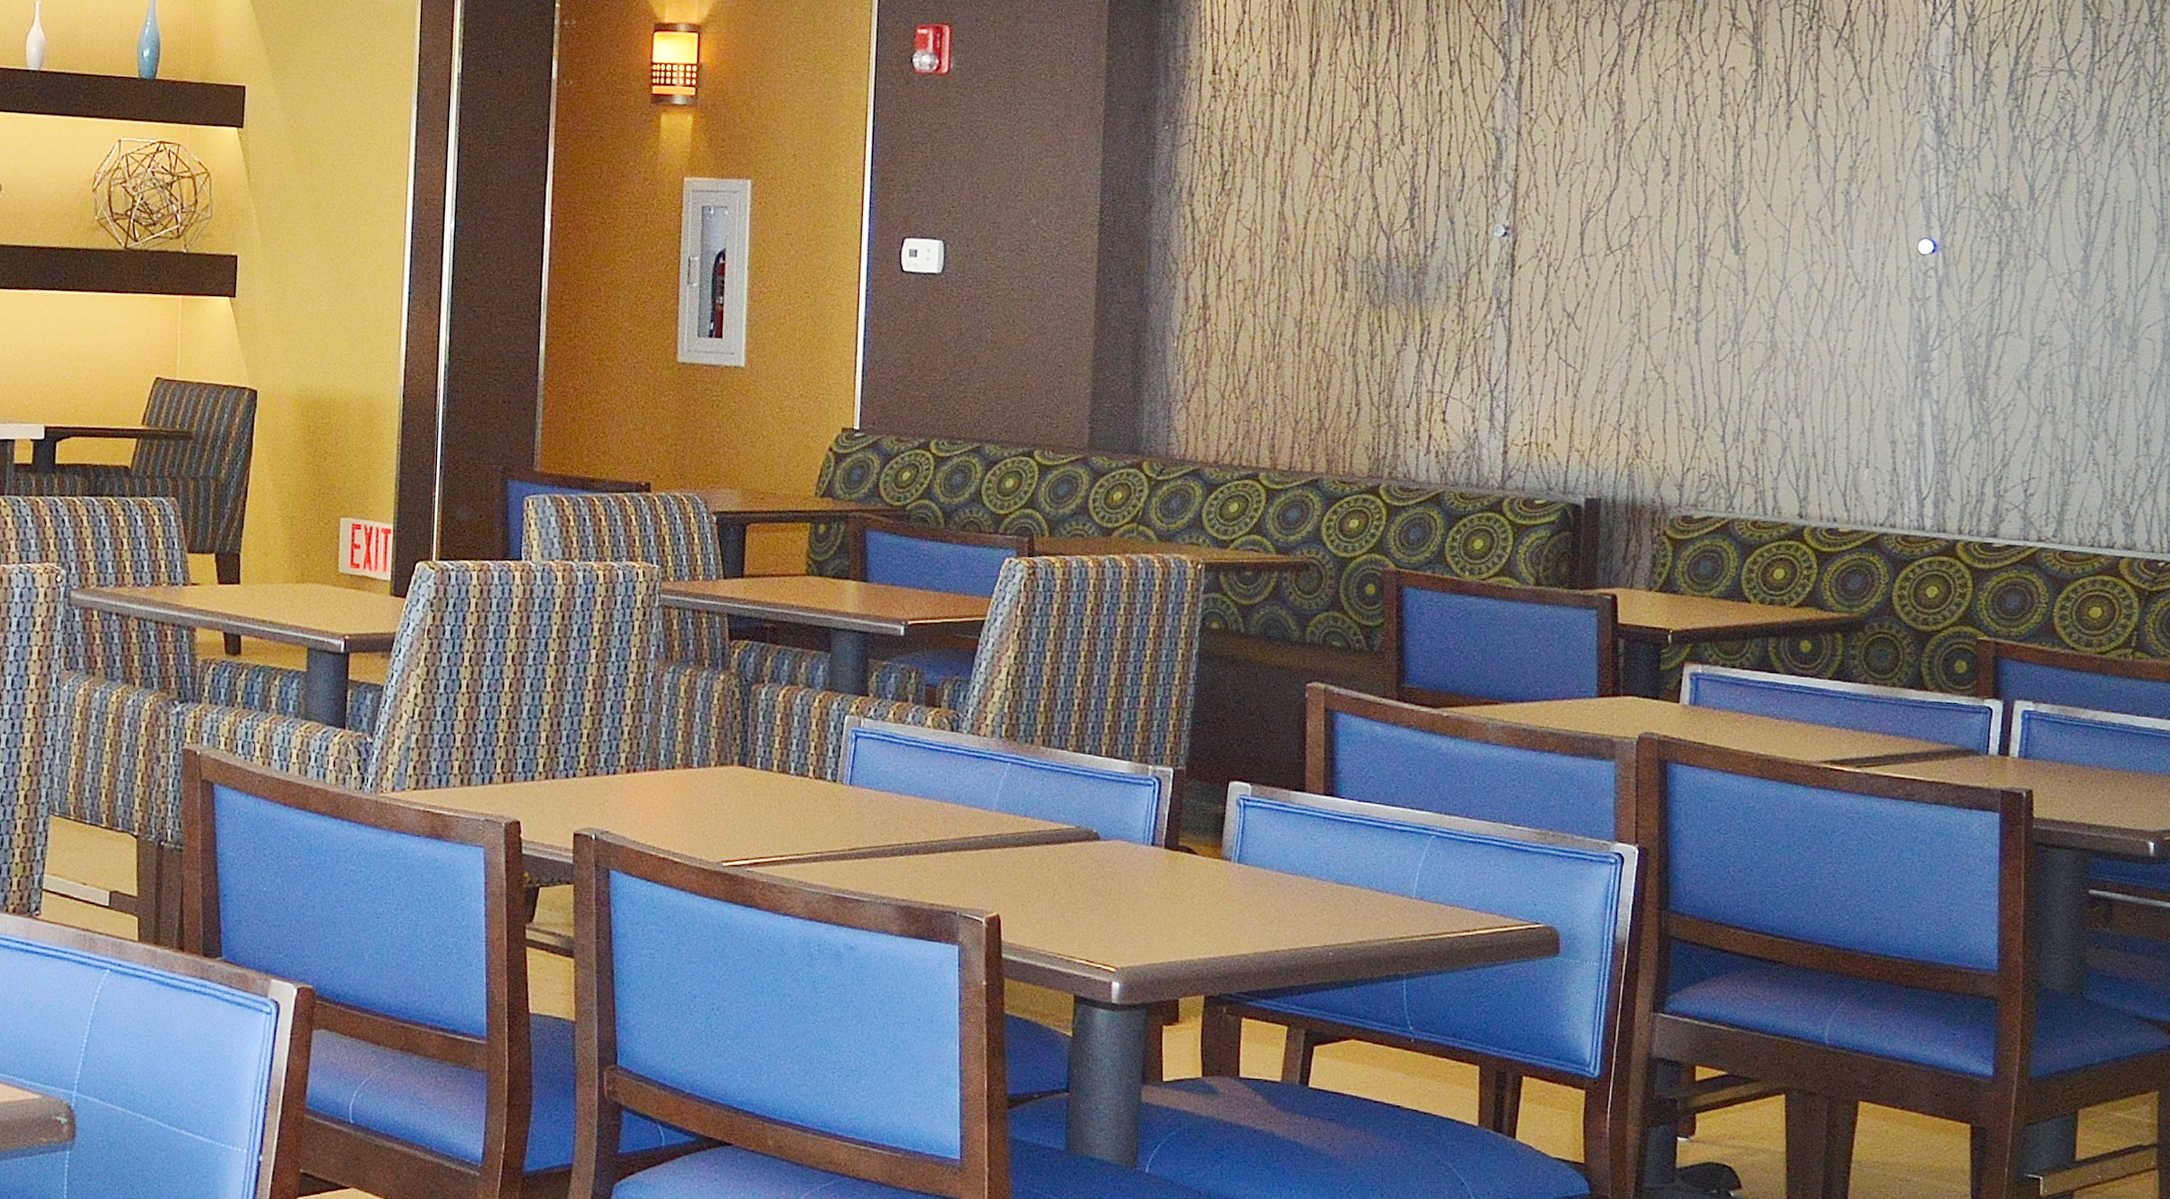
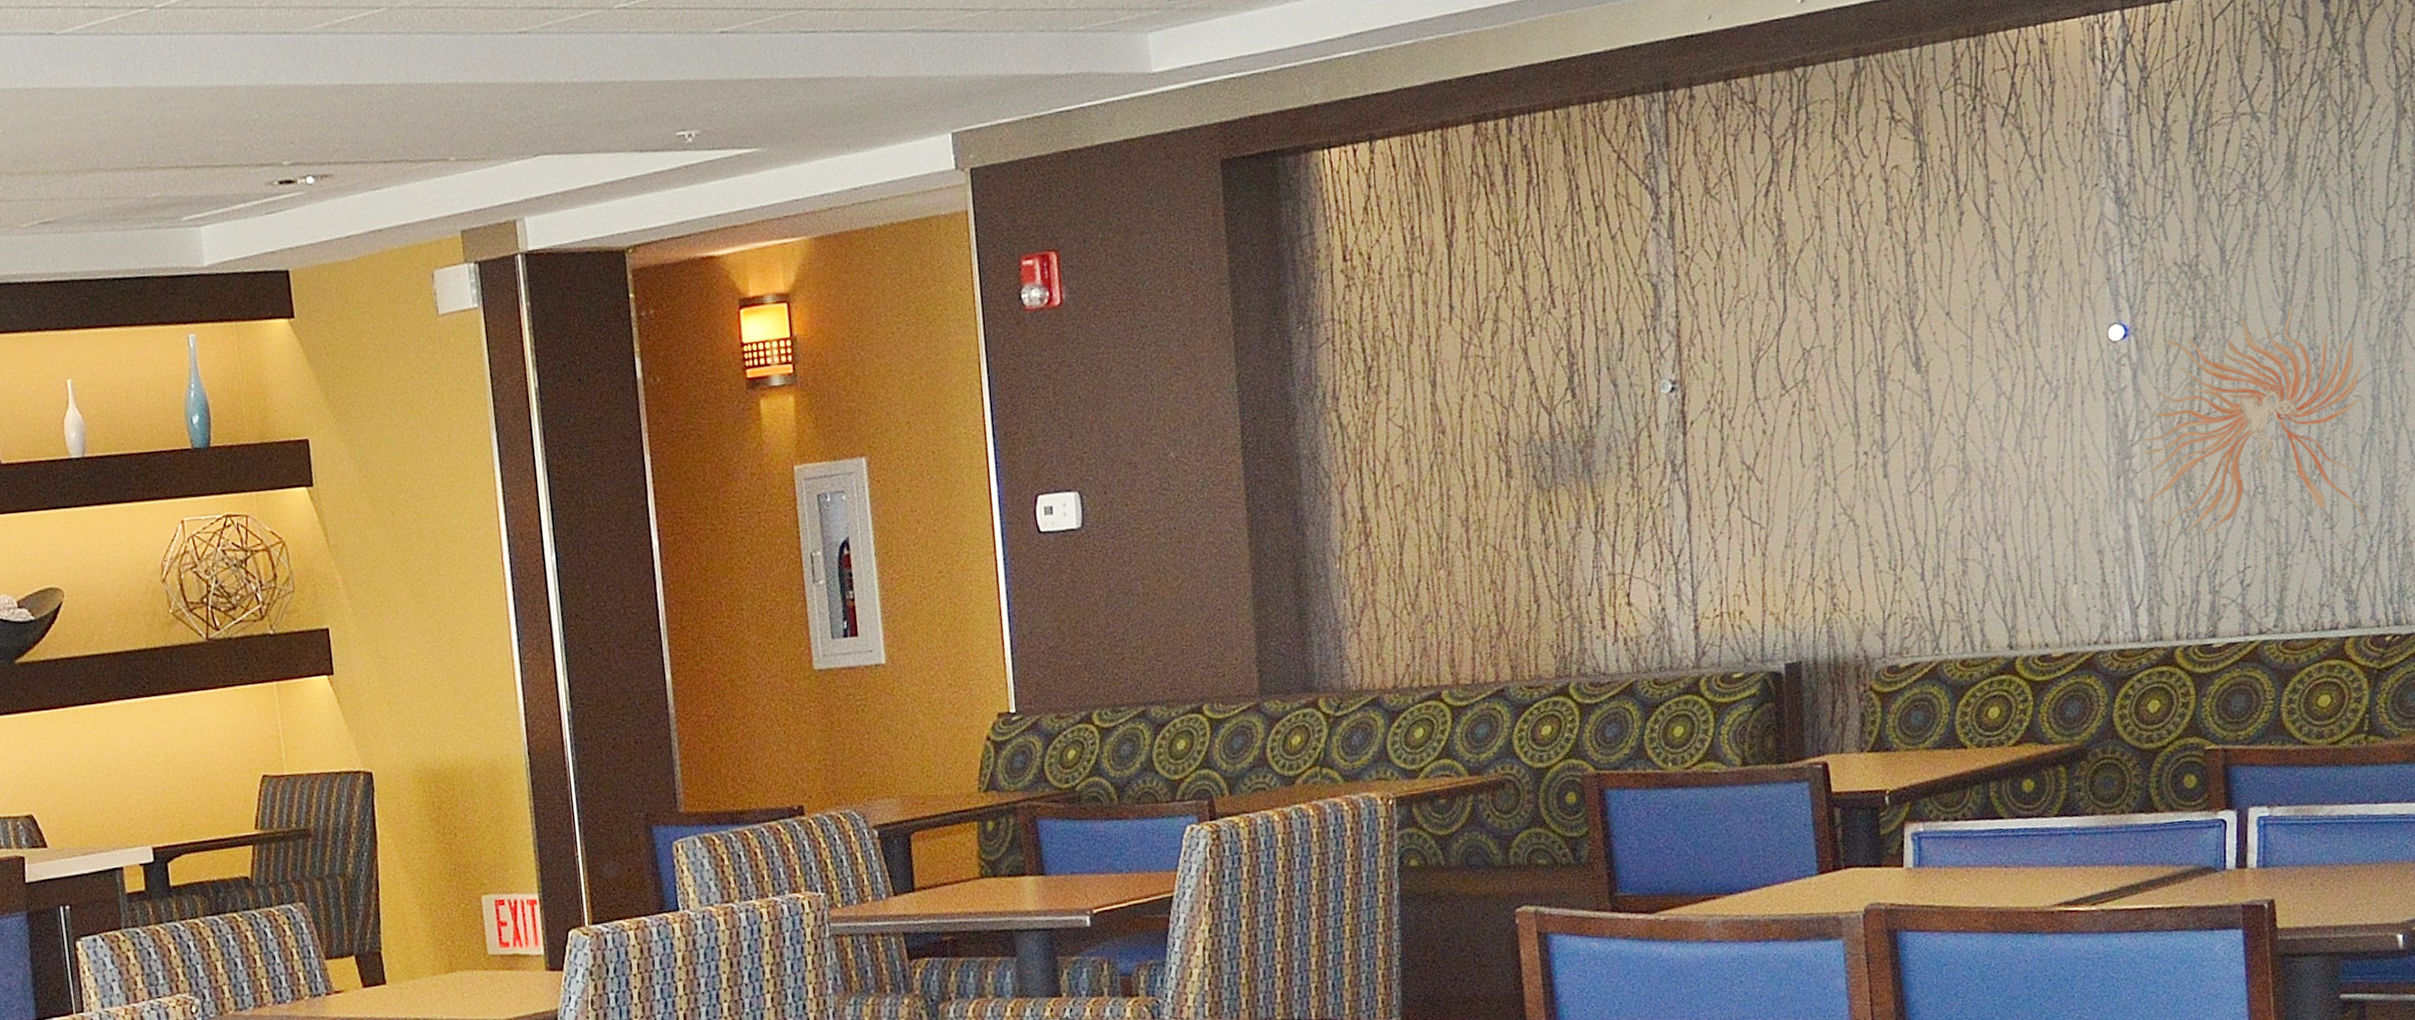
wall sculpture: none [1939,247,2158,451] -> present [2140,305,2365,535]

